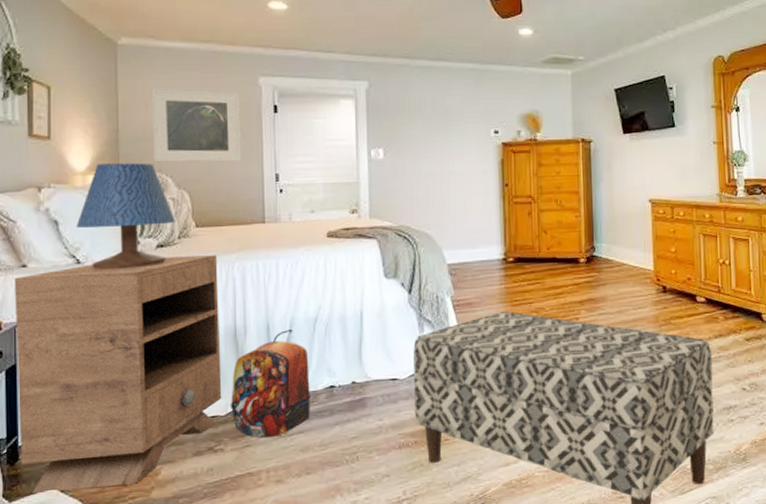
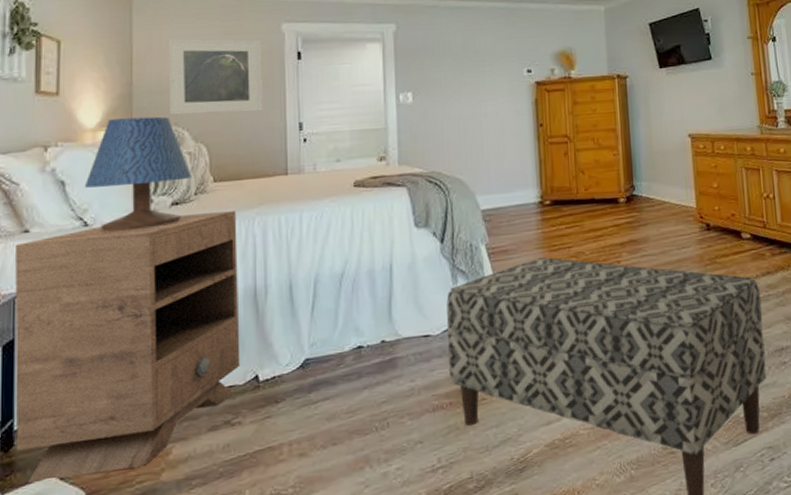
backpack: present [231,330,311,438] -> none [250,287,338,408]

